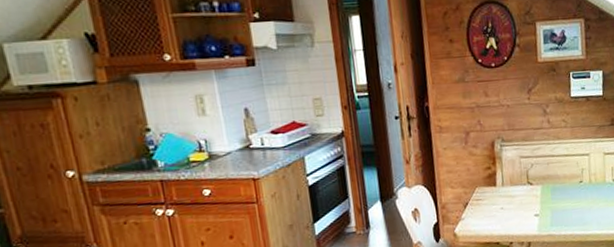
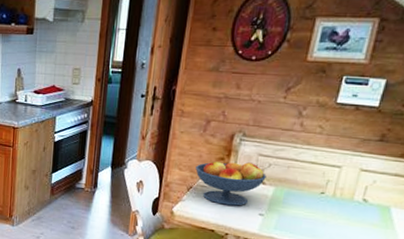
fruit bowl: none [466,166,532,215] -> present [195,161,266,206]

